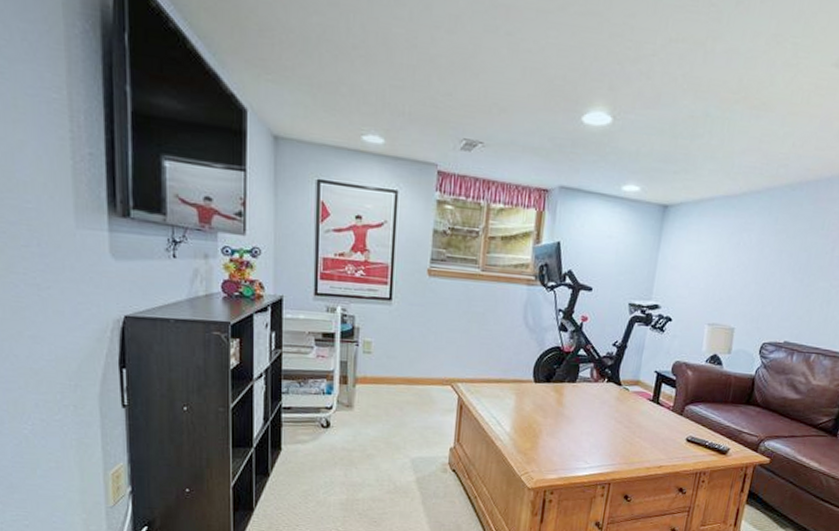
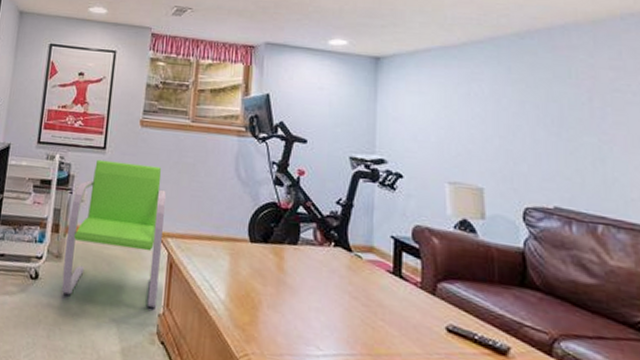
armchair: none [355,311,456,443] -> present [62,159,166,308]

